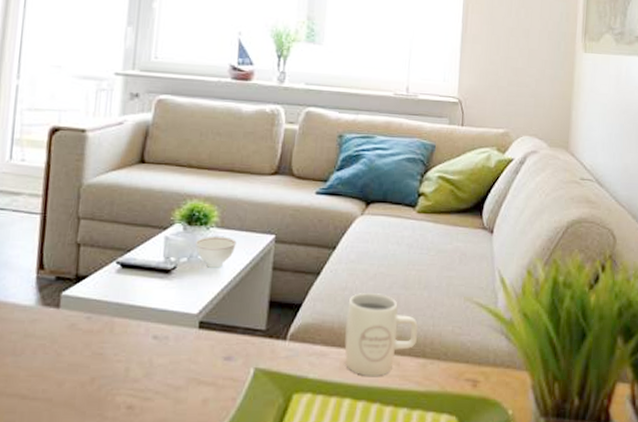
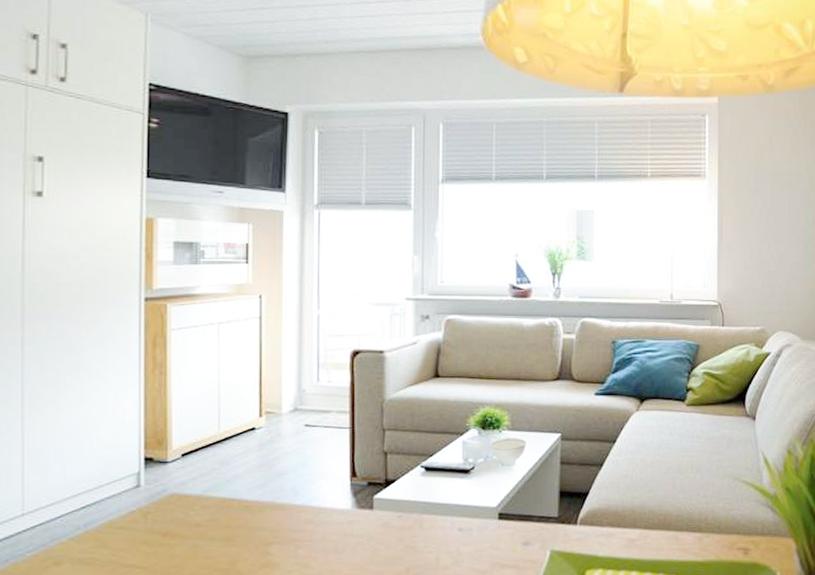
mug: present [344,293,418,376] -> none [628,479,693,551]

